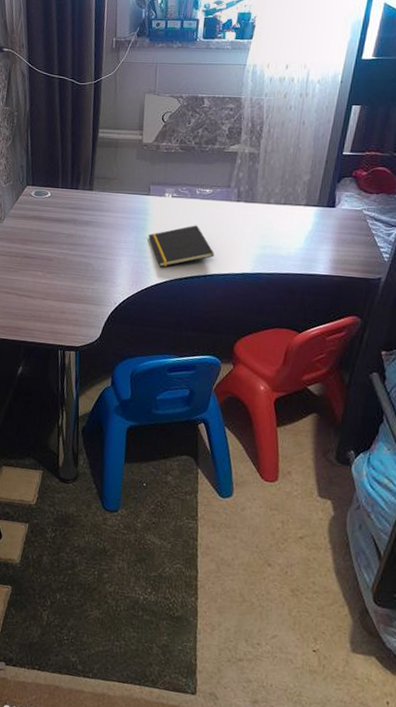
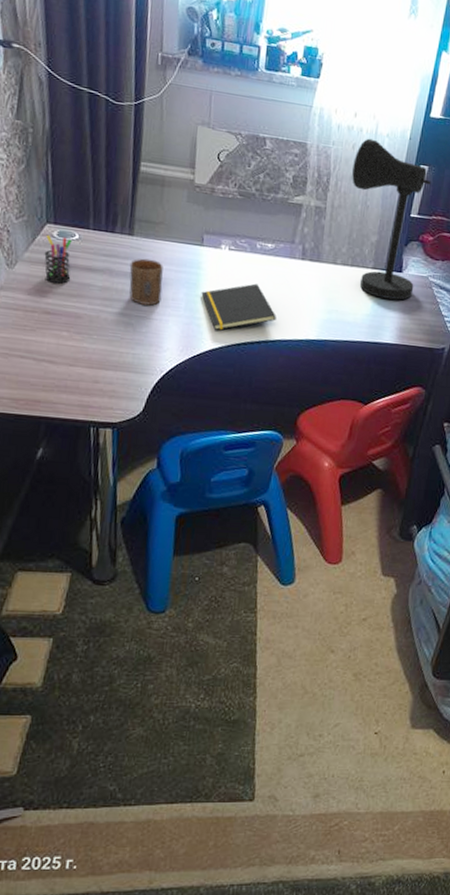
pen holder: none [25,194,45,233] -> present [44,234,72,284]
cup: none [89,209,117,248] -> present [129,258,163,306]
desk lamp: none [284,86,364,234] -> present [352,138,431,300]

